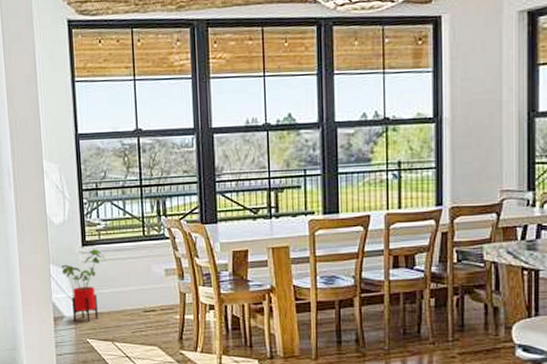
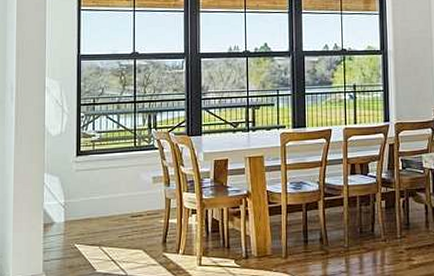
house plant: present [61,249,106,322] -> none [55,158,98,228]

